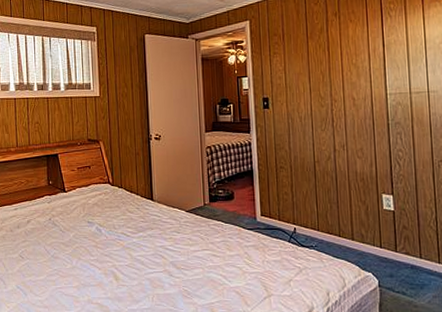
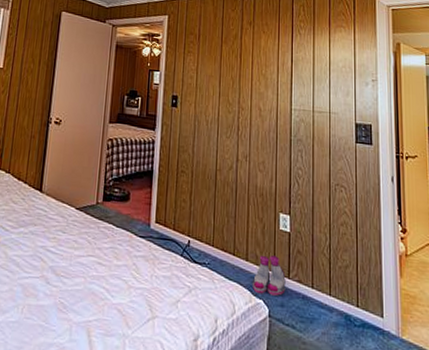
boots: none [359,233,394,268] -> present [252,255,286,296]

